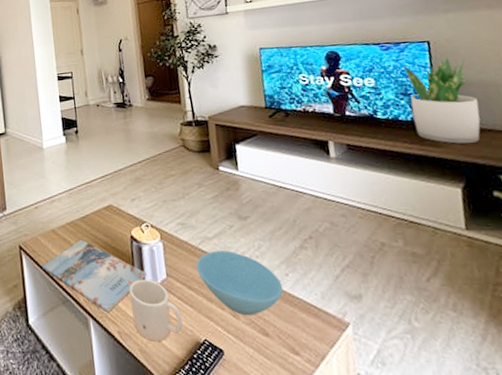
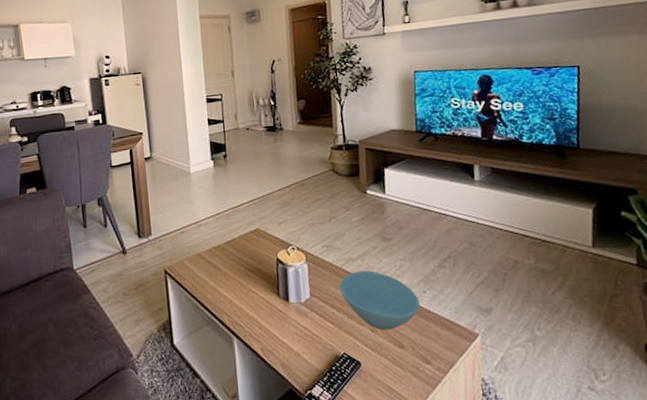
magazine: present [42,239,147,313] -> none [188,262,291,332]
mug: present [129,279,183,342] -> none [273,299,324,357]
planter: present [402,57,481,144] -> none [551,82,618,167]

